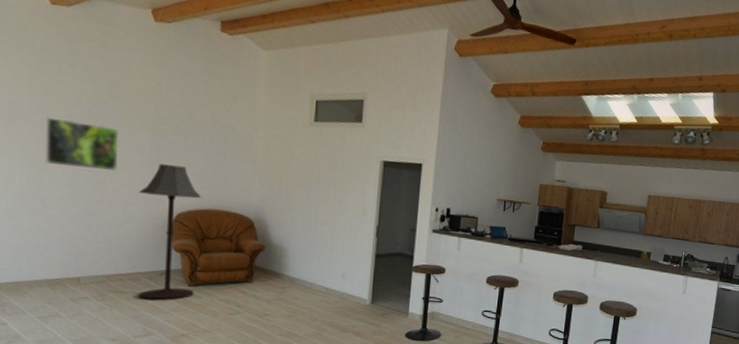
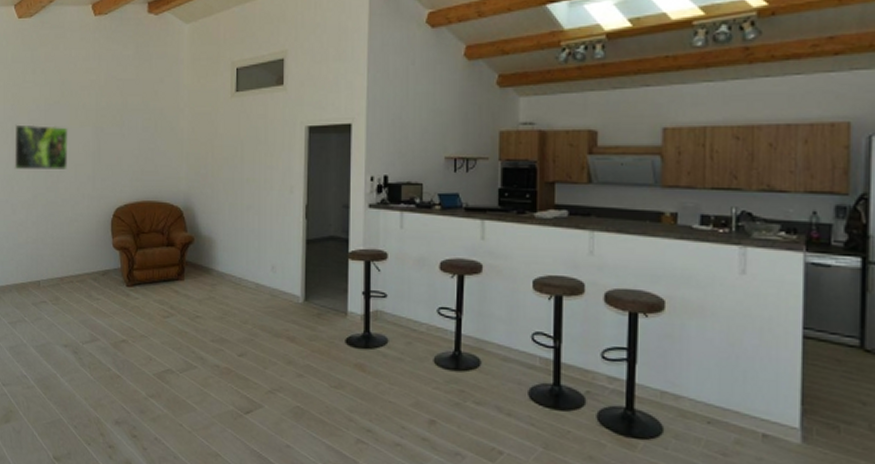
floor lamp: present [138,164,201,301] -> none [84,158,135,303]

